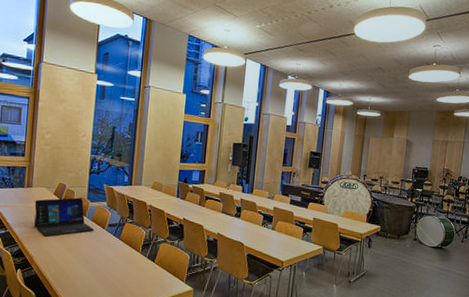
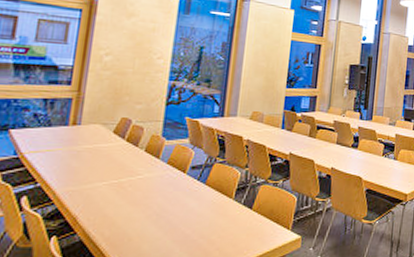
laptop: present [34,197,94,237] -> none [81,135,170,189]

